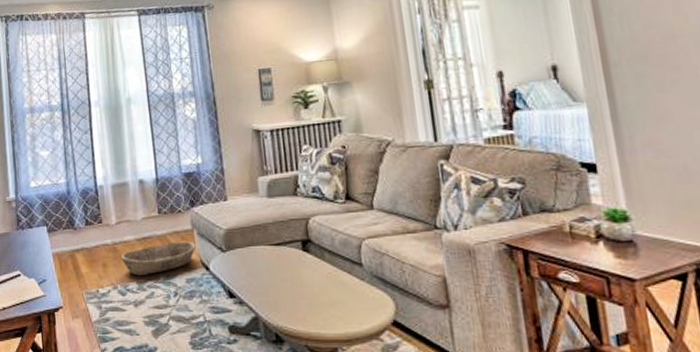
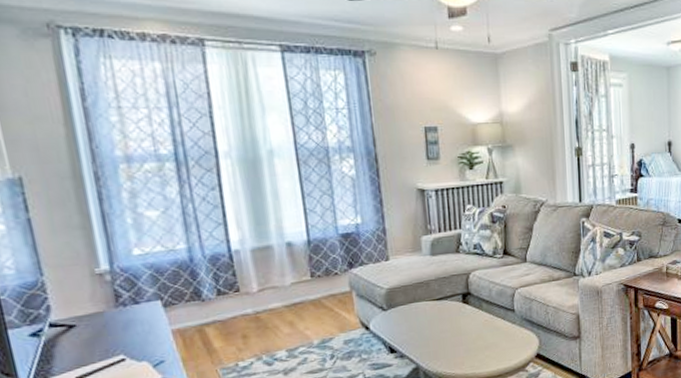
basket: present [121,241,196,276] -> none [266,303,355,344]

